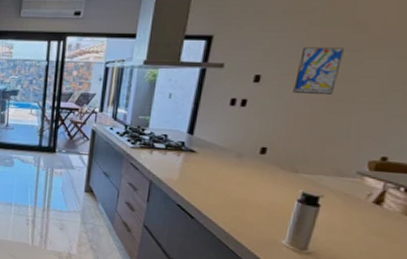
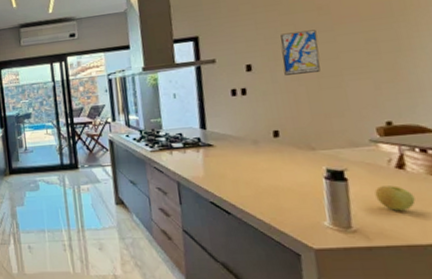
apple: none [341,217,381,243] -> present [374,185,416,211]

